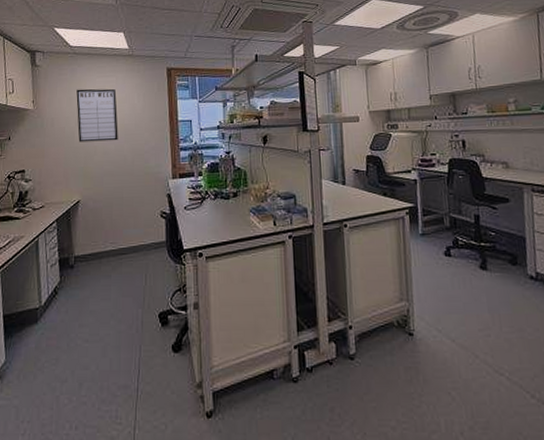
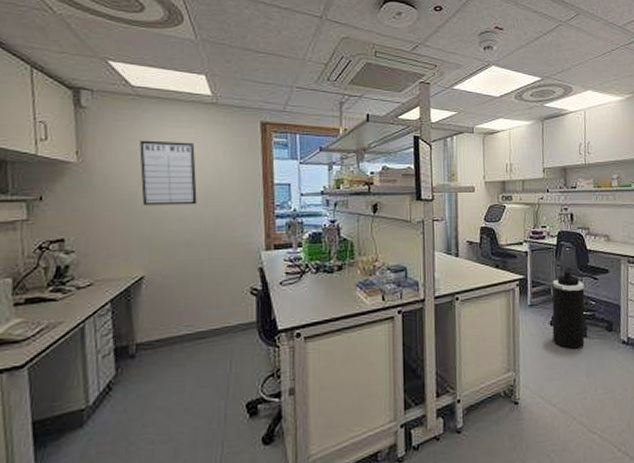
trash can: none [444,196,485,283] -> present [552,267,585,350]

